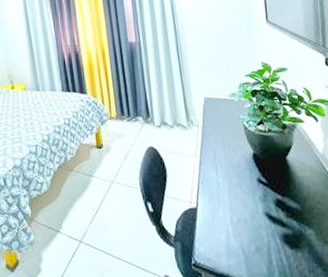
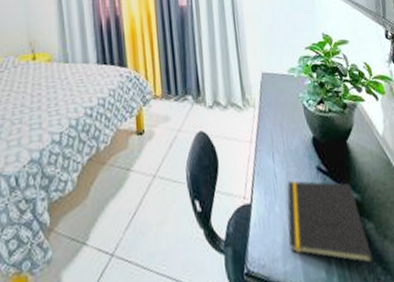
notepad: none [229,190,314,264] -> present [287,180,374,263]

